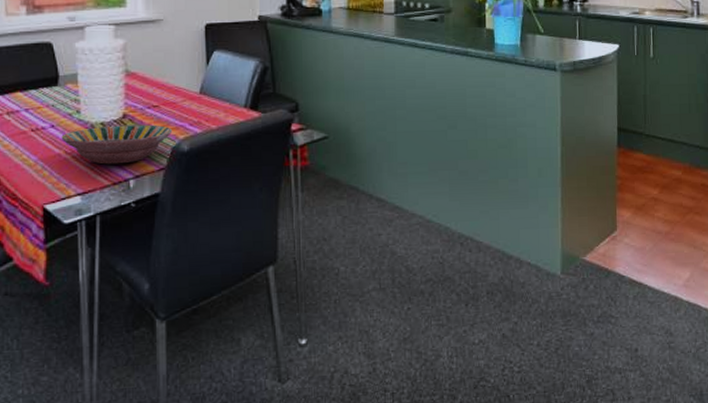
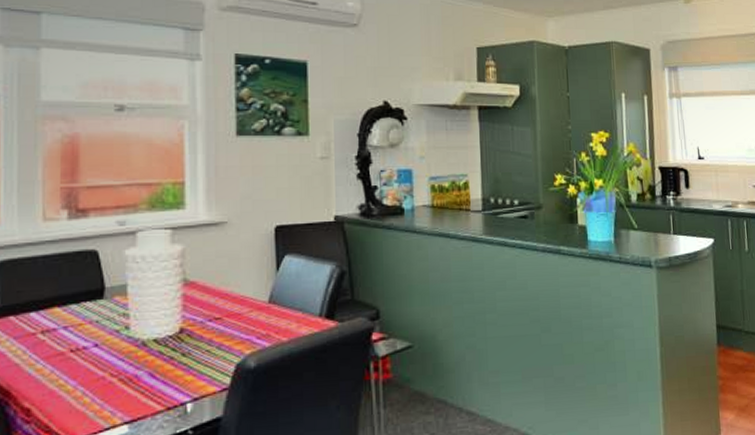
serving bowl: present [61,124,173,165] -> none [106,339,238,387]

